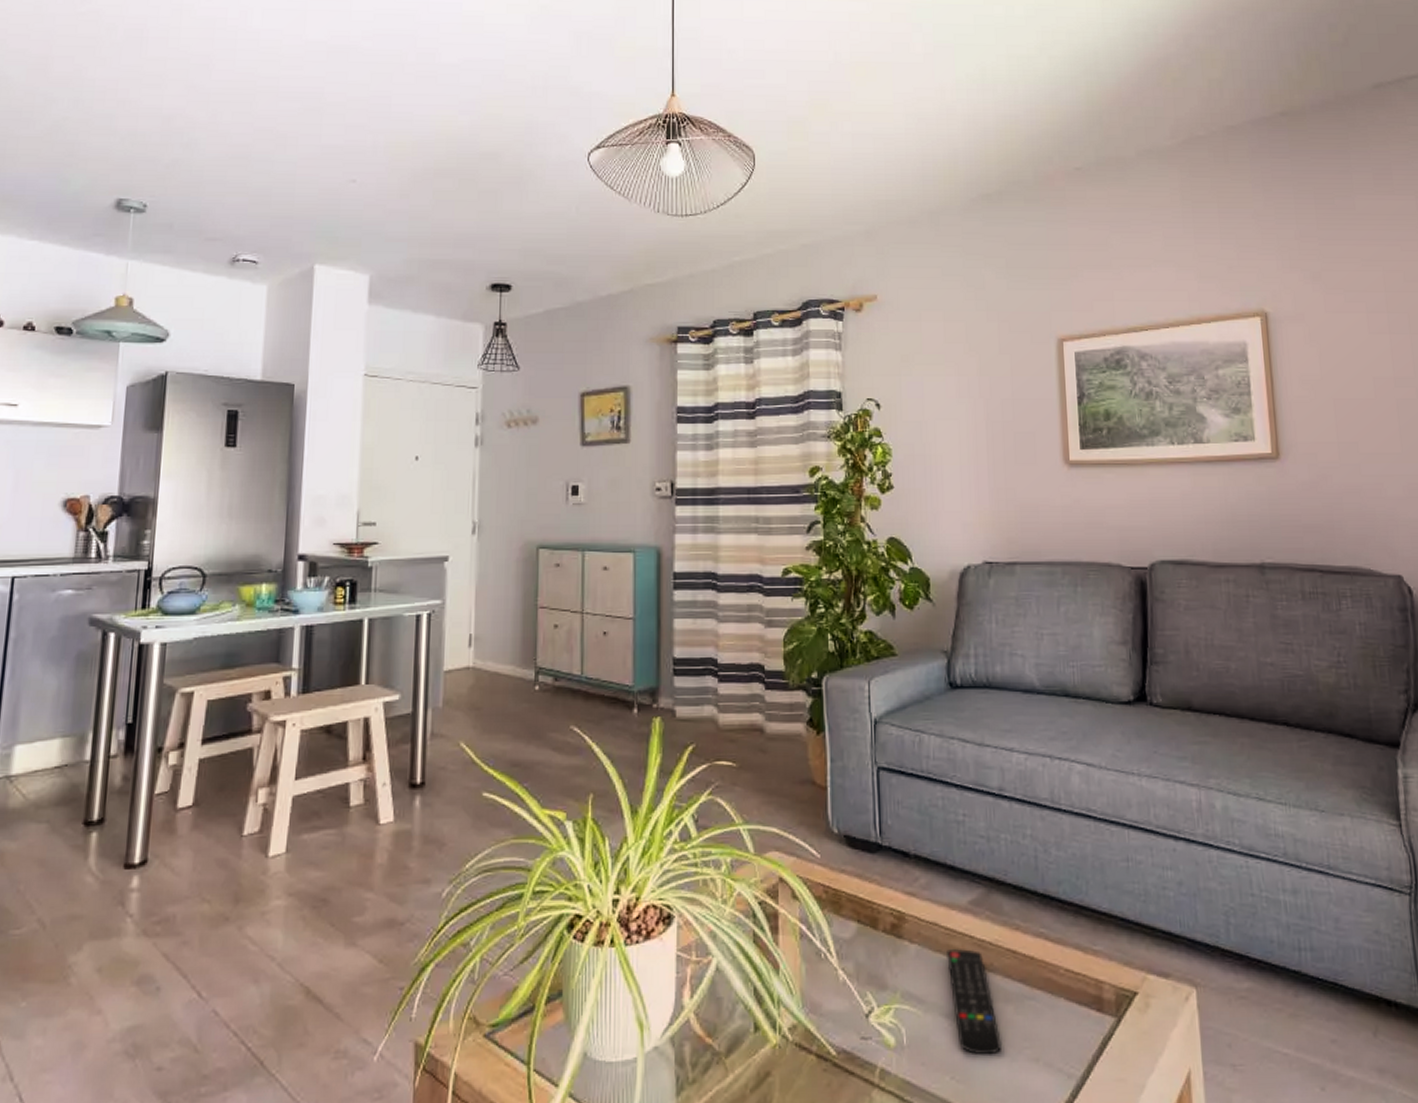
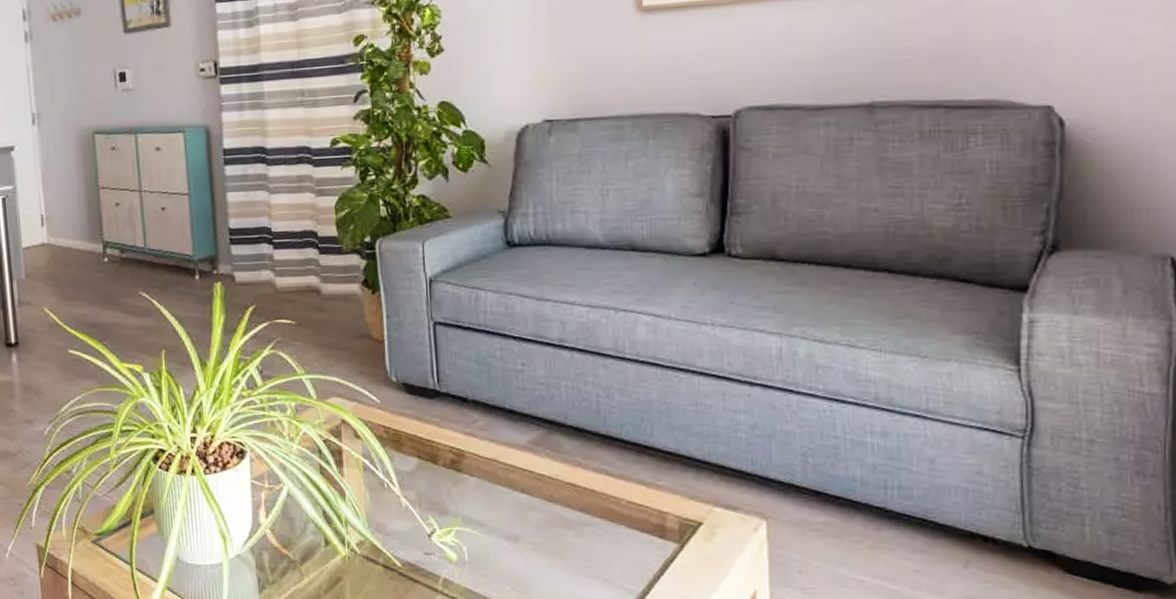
remote control: present [947,949,1003,1055] -> none [506,482,562,571]

